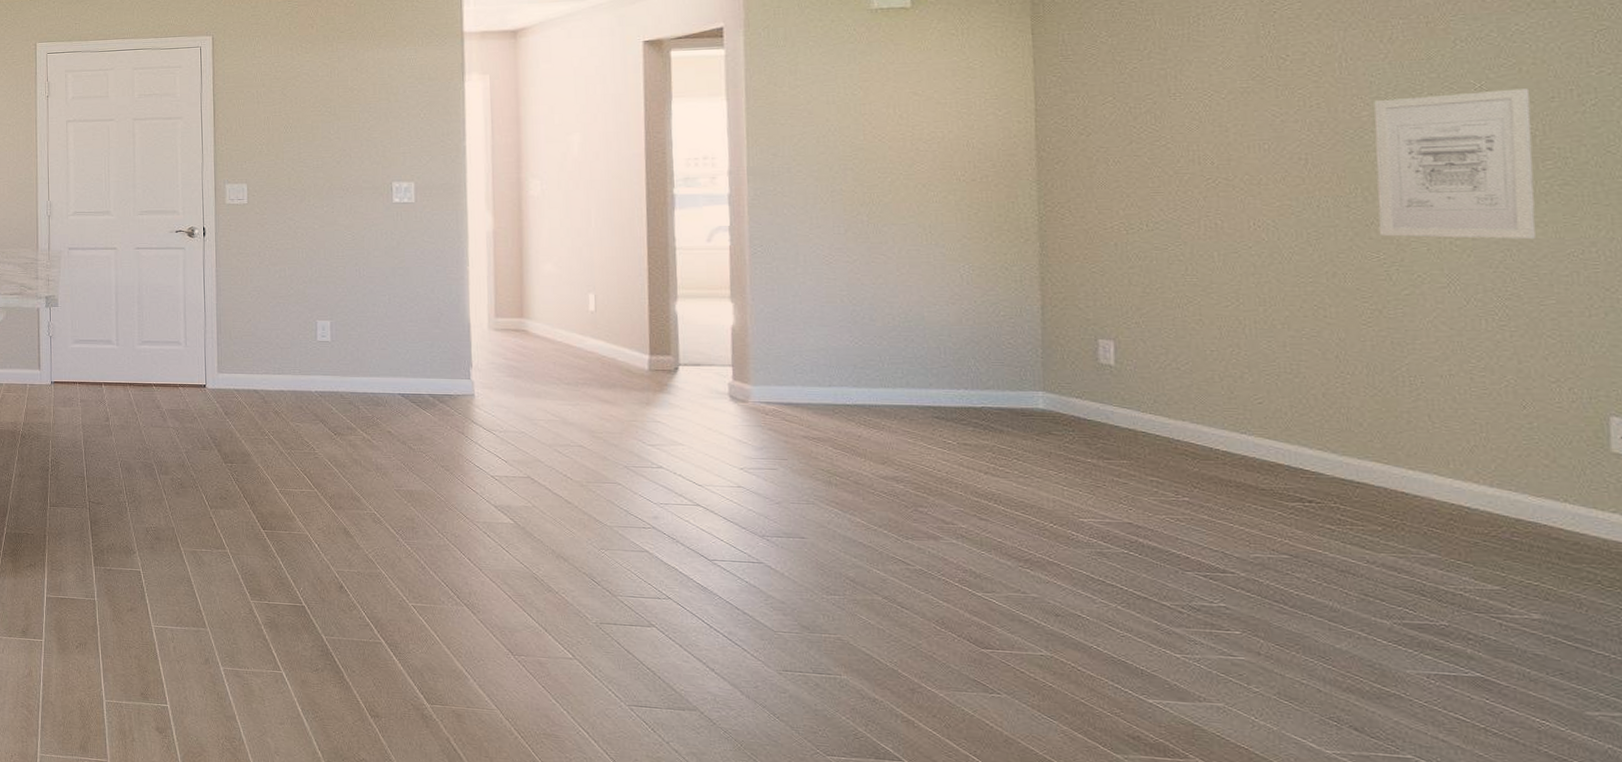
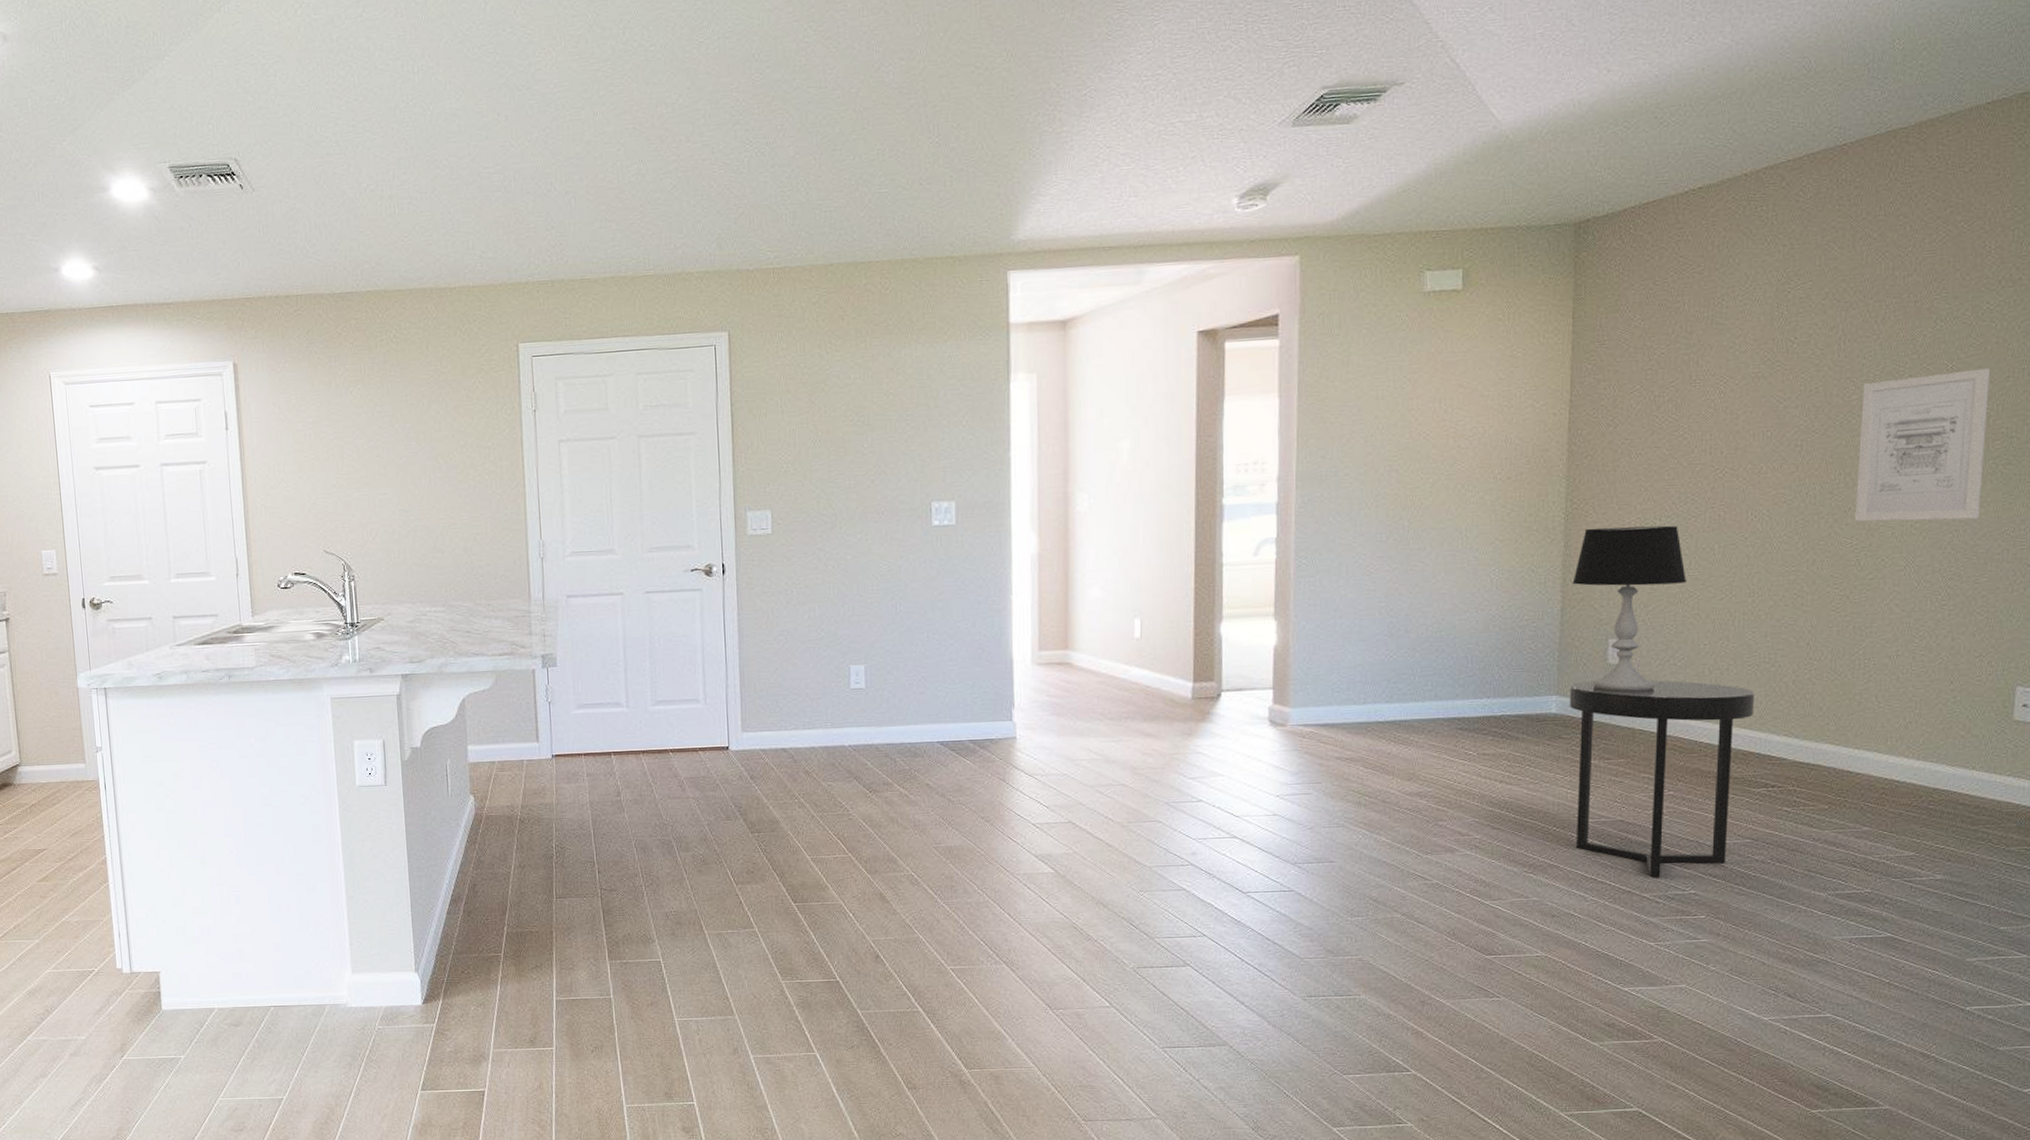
table lamp: none [1052,230,1184,393] -> present [1572,525,1686,691]
side table: none [1057,379,1278,587] -> present [1569,680,1755,878]

